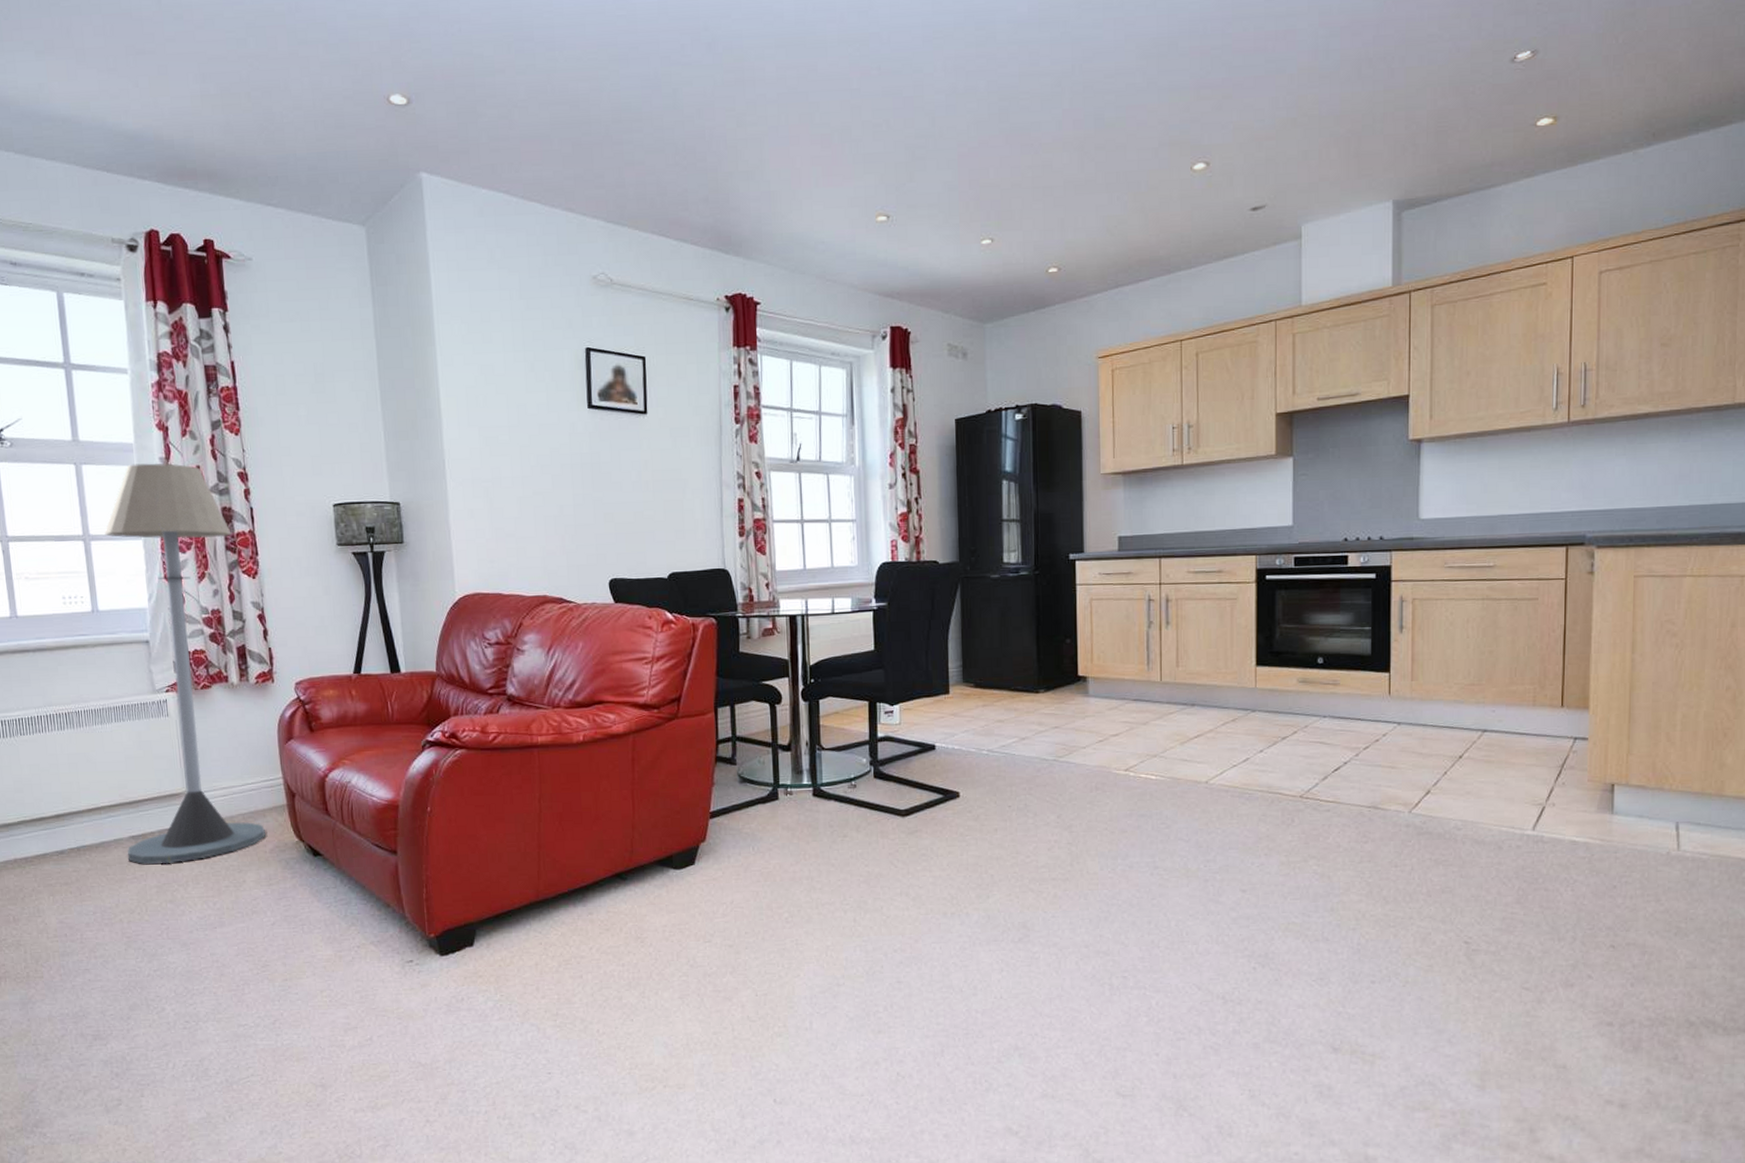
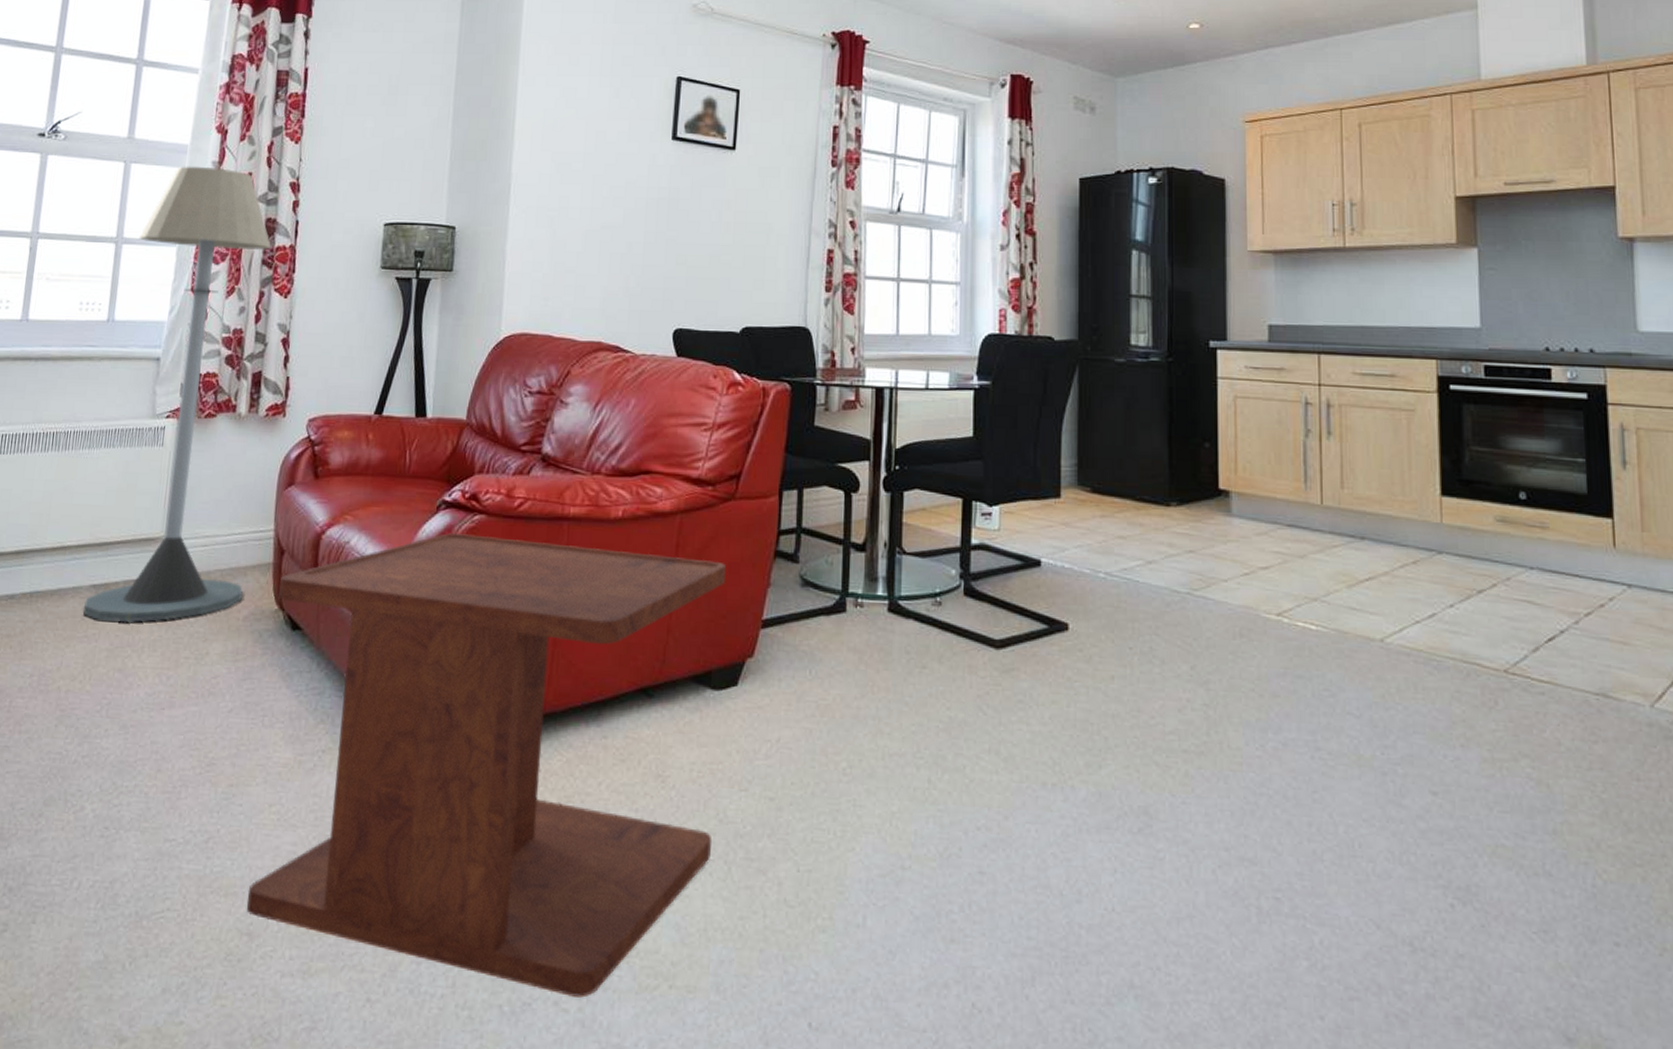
side table: none [296,766,686,1102] -> present [246,533,726,998]

